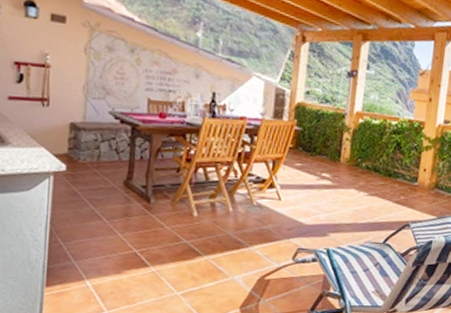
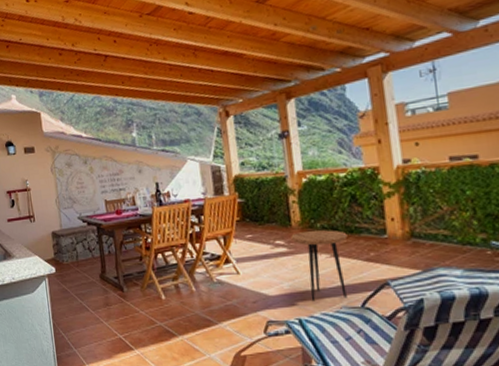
side table: none [336,168,386,234] -> present [290,230,348,302]

